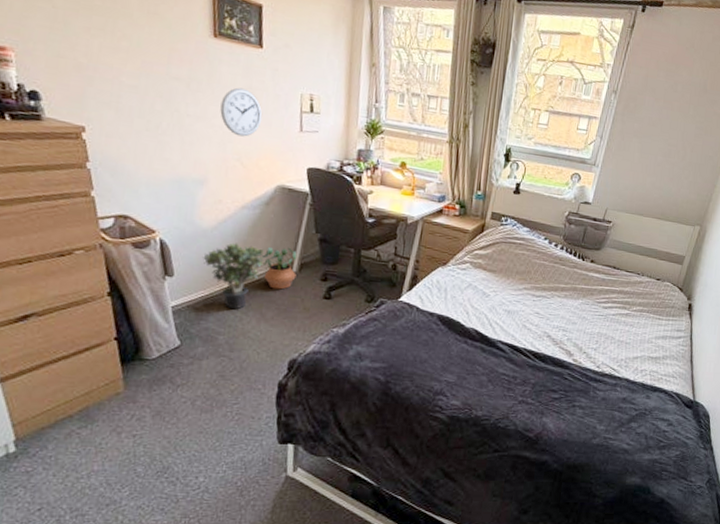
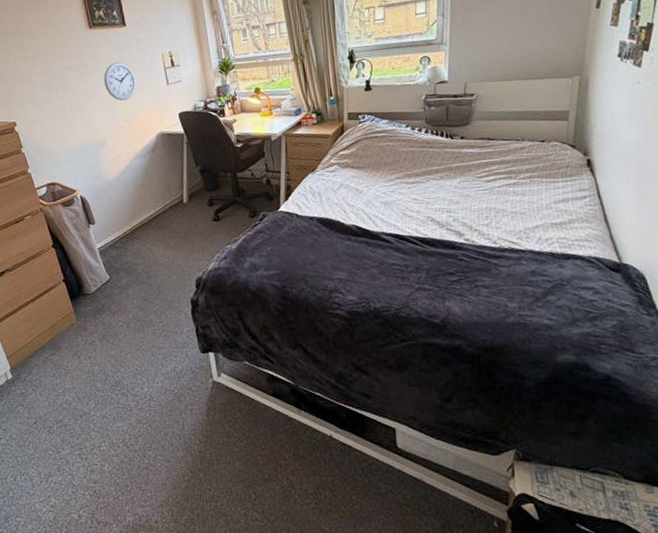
potted plant: present [201,243,264,310] -> none [112,187,160,243]
potted plant: present [261,246,297,290] -> none [157,182,188,220]

